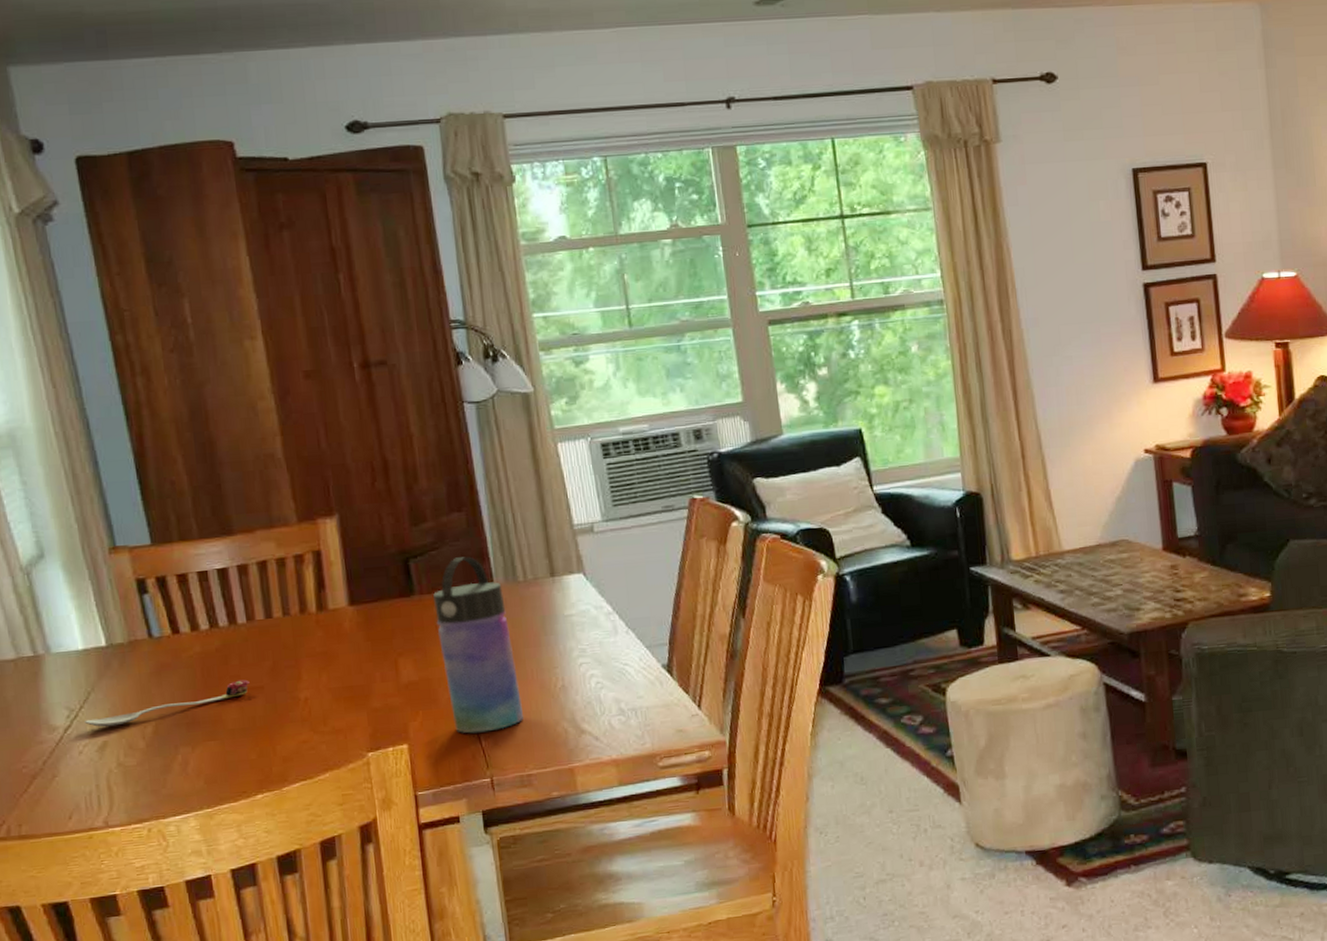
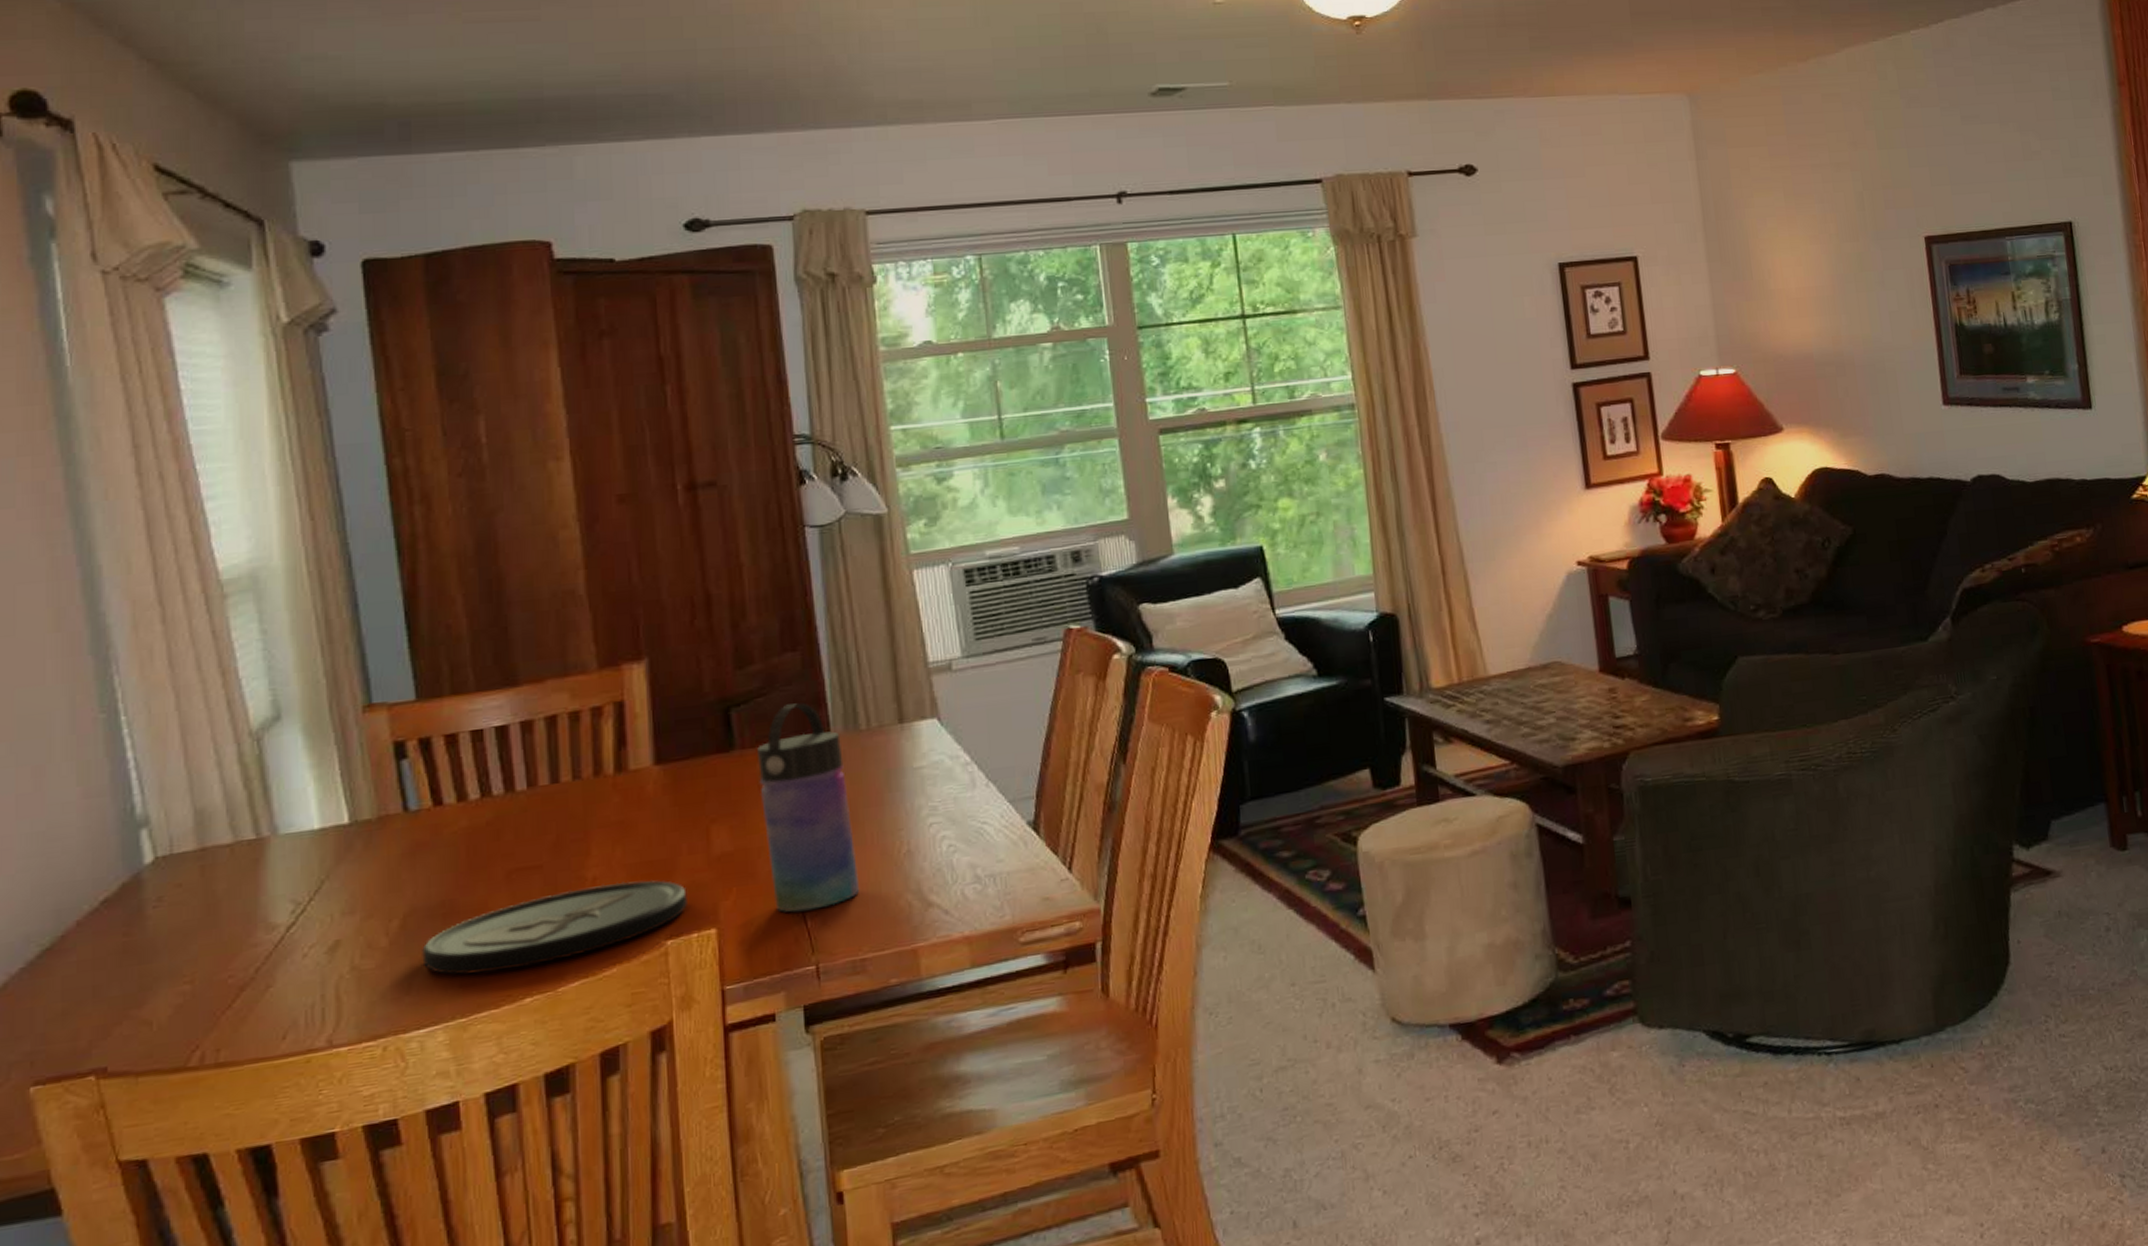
spoon: present [84,679,250,727] -> none [312,858,526,923]
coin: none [172,702,383,774] -> present [422,880,687,976]

